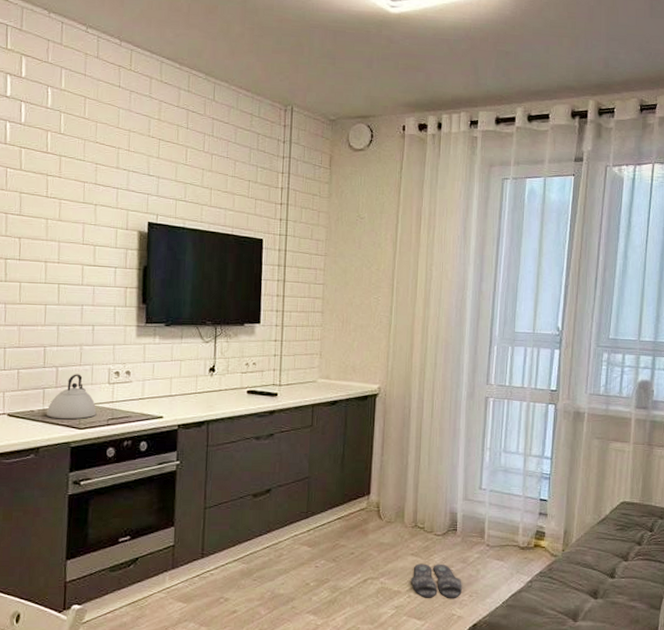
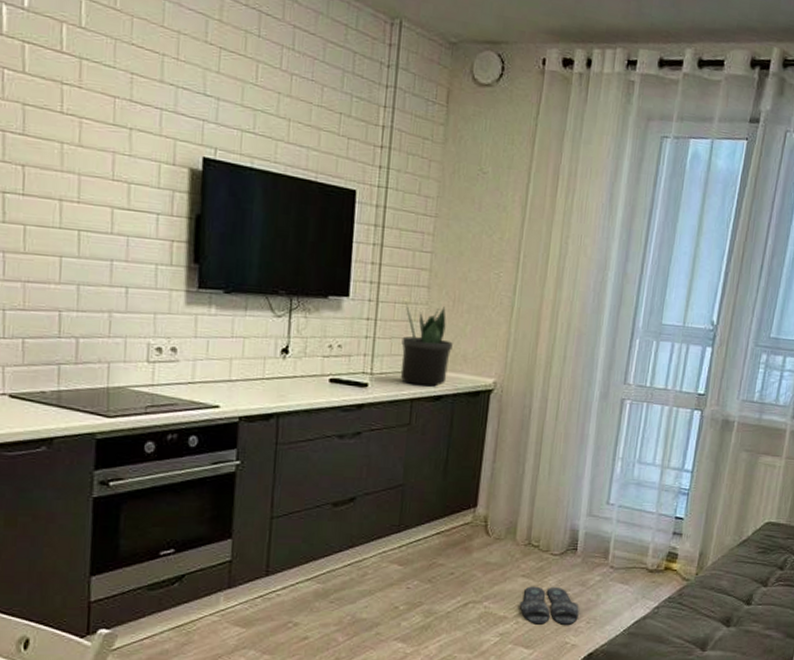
kettle: present [46,374,97,420] -> none [62,347,131,405]
planter: none [302,325,344,394] -> present [400,302,453,387]

